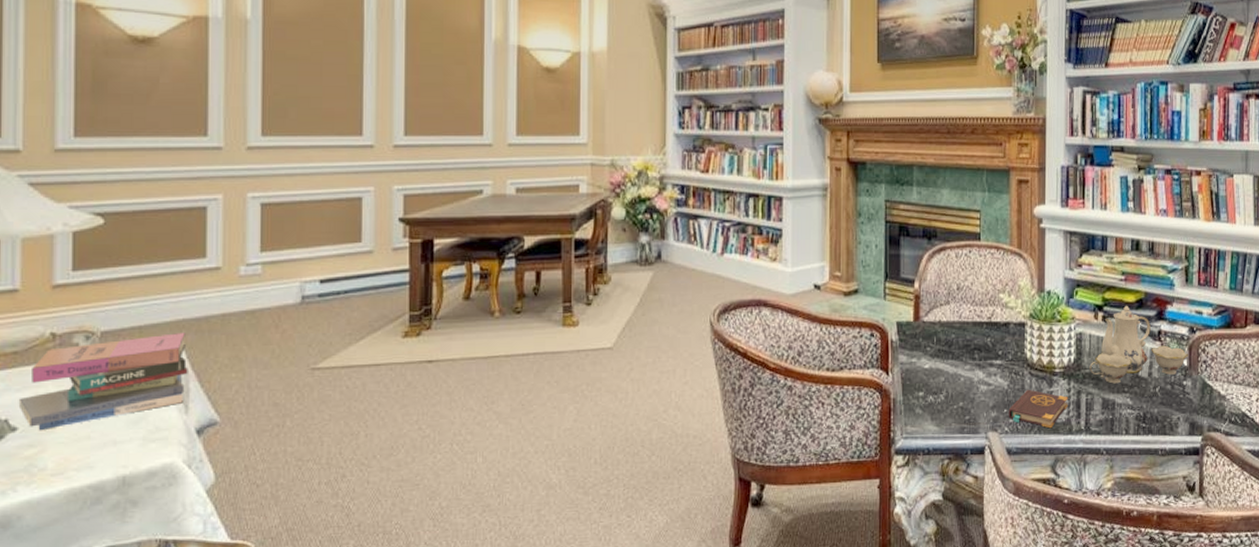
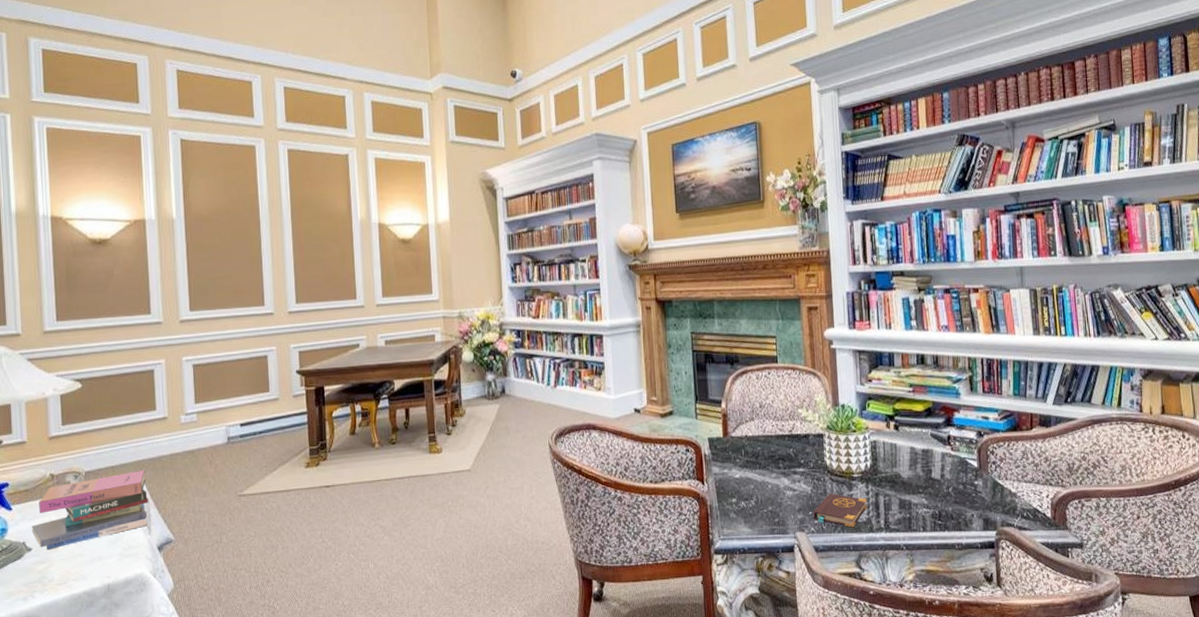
tea set: present [1089,305,1188,384] -> none [885,414,978,486]

